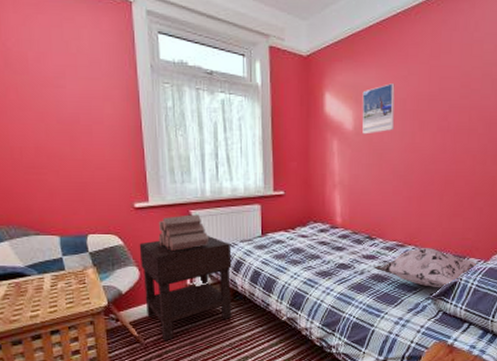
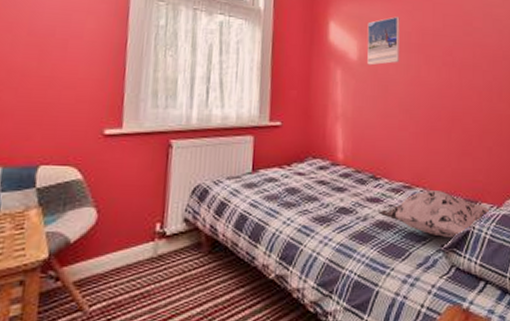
nightstand: present [139,235,232,342] -> none [98,169,215,309]
log pile: present [158,214,210,251] -> none [127,145,190,188]

